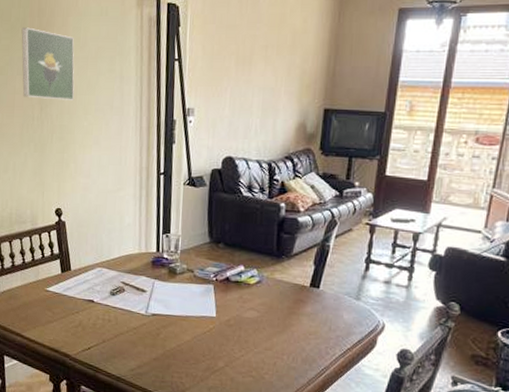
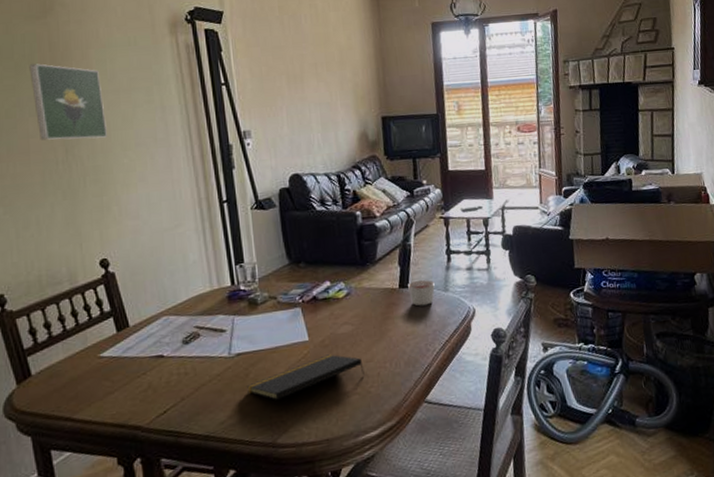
notepad: none [156,333,262,363] -> present [247,354,365,400]
candle: none [319,283,347,310] -> present [408,280,435,306]

